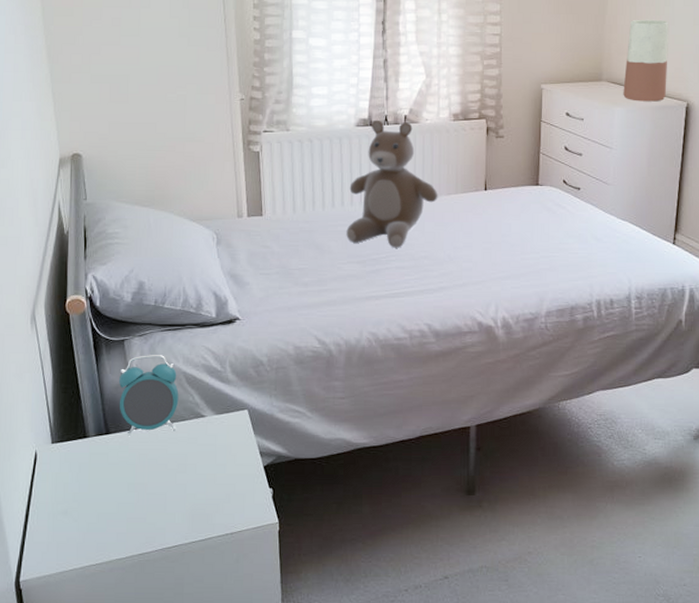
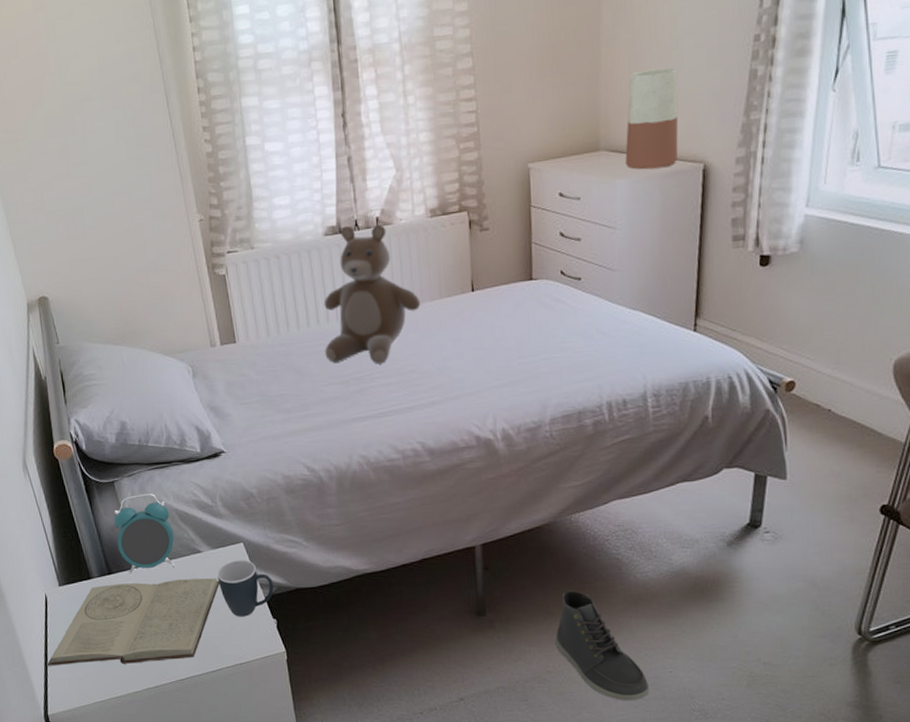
book: none [26,442,219,529] -> present [47,578,220,666]
mug: none [218,427,274,485] -> present [217,560,274,617]
sneaker: none [538,474,620,584] -> present [555,590,650,701]

